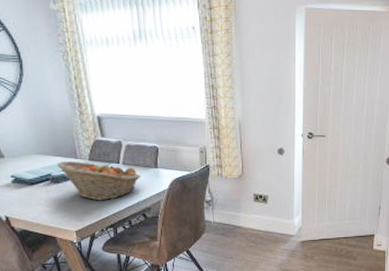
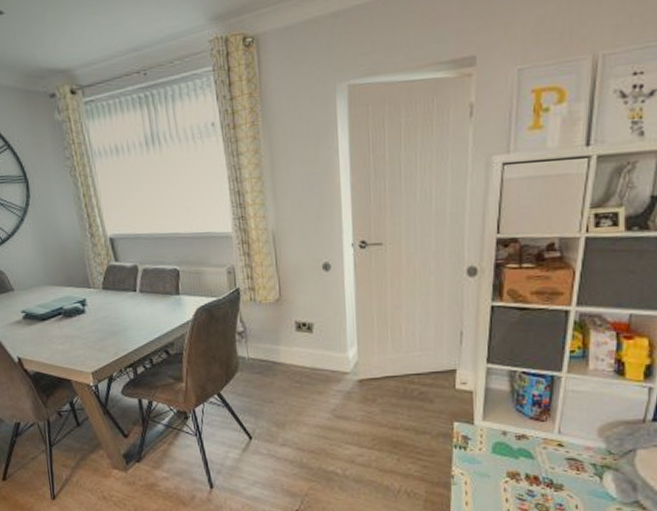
fruit basket: present [57,160,141,201] -> none [69,291,161,337]

